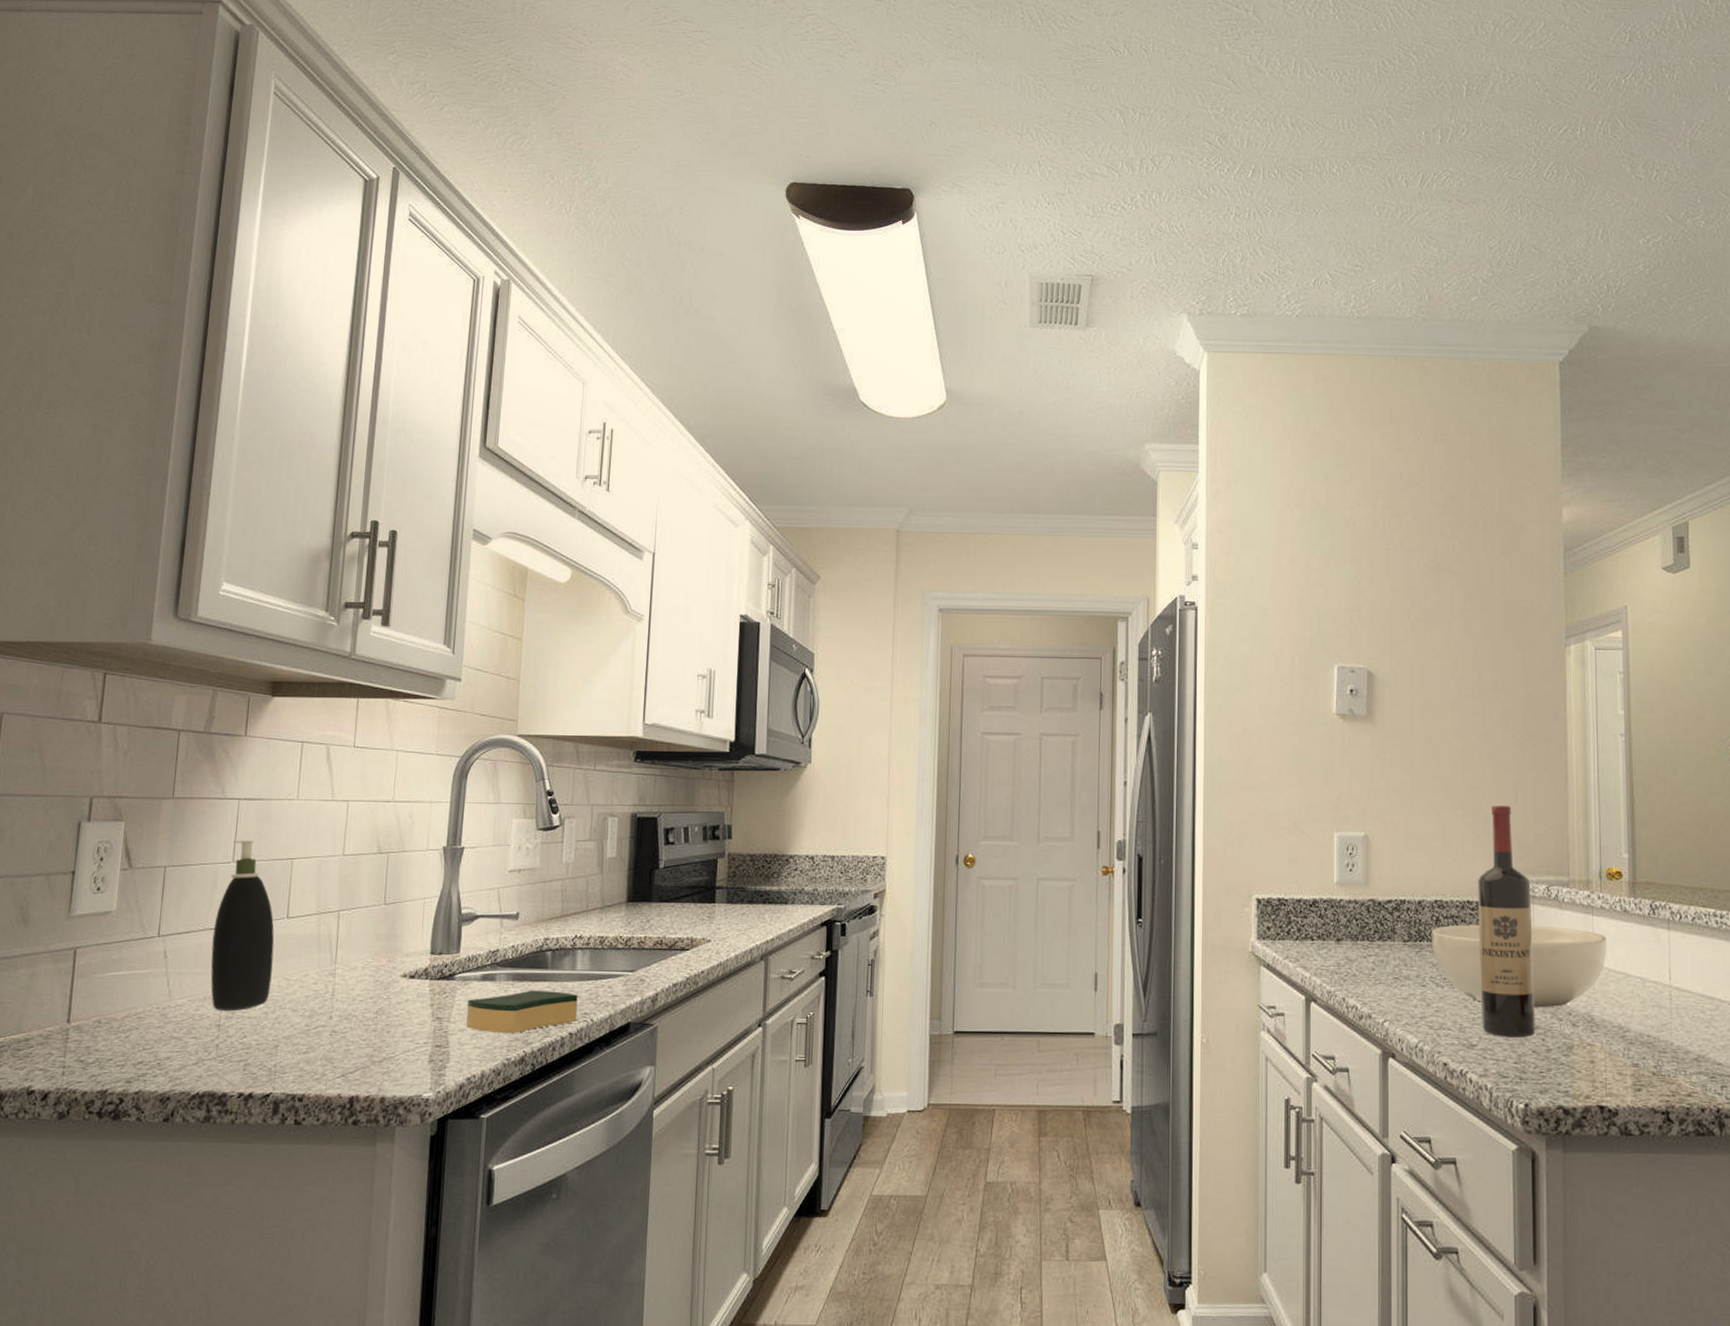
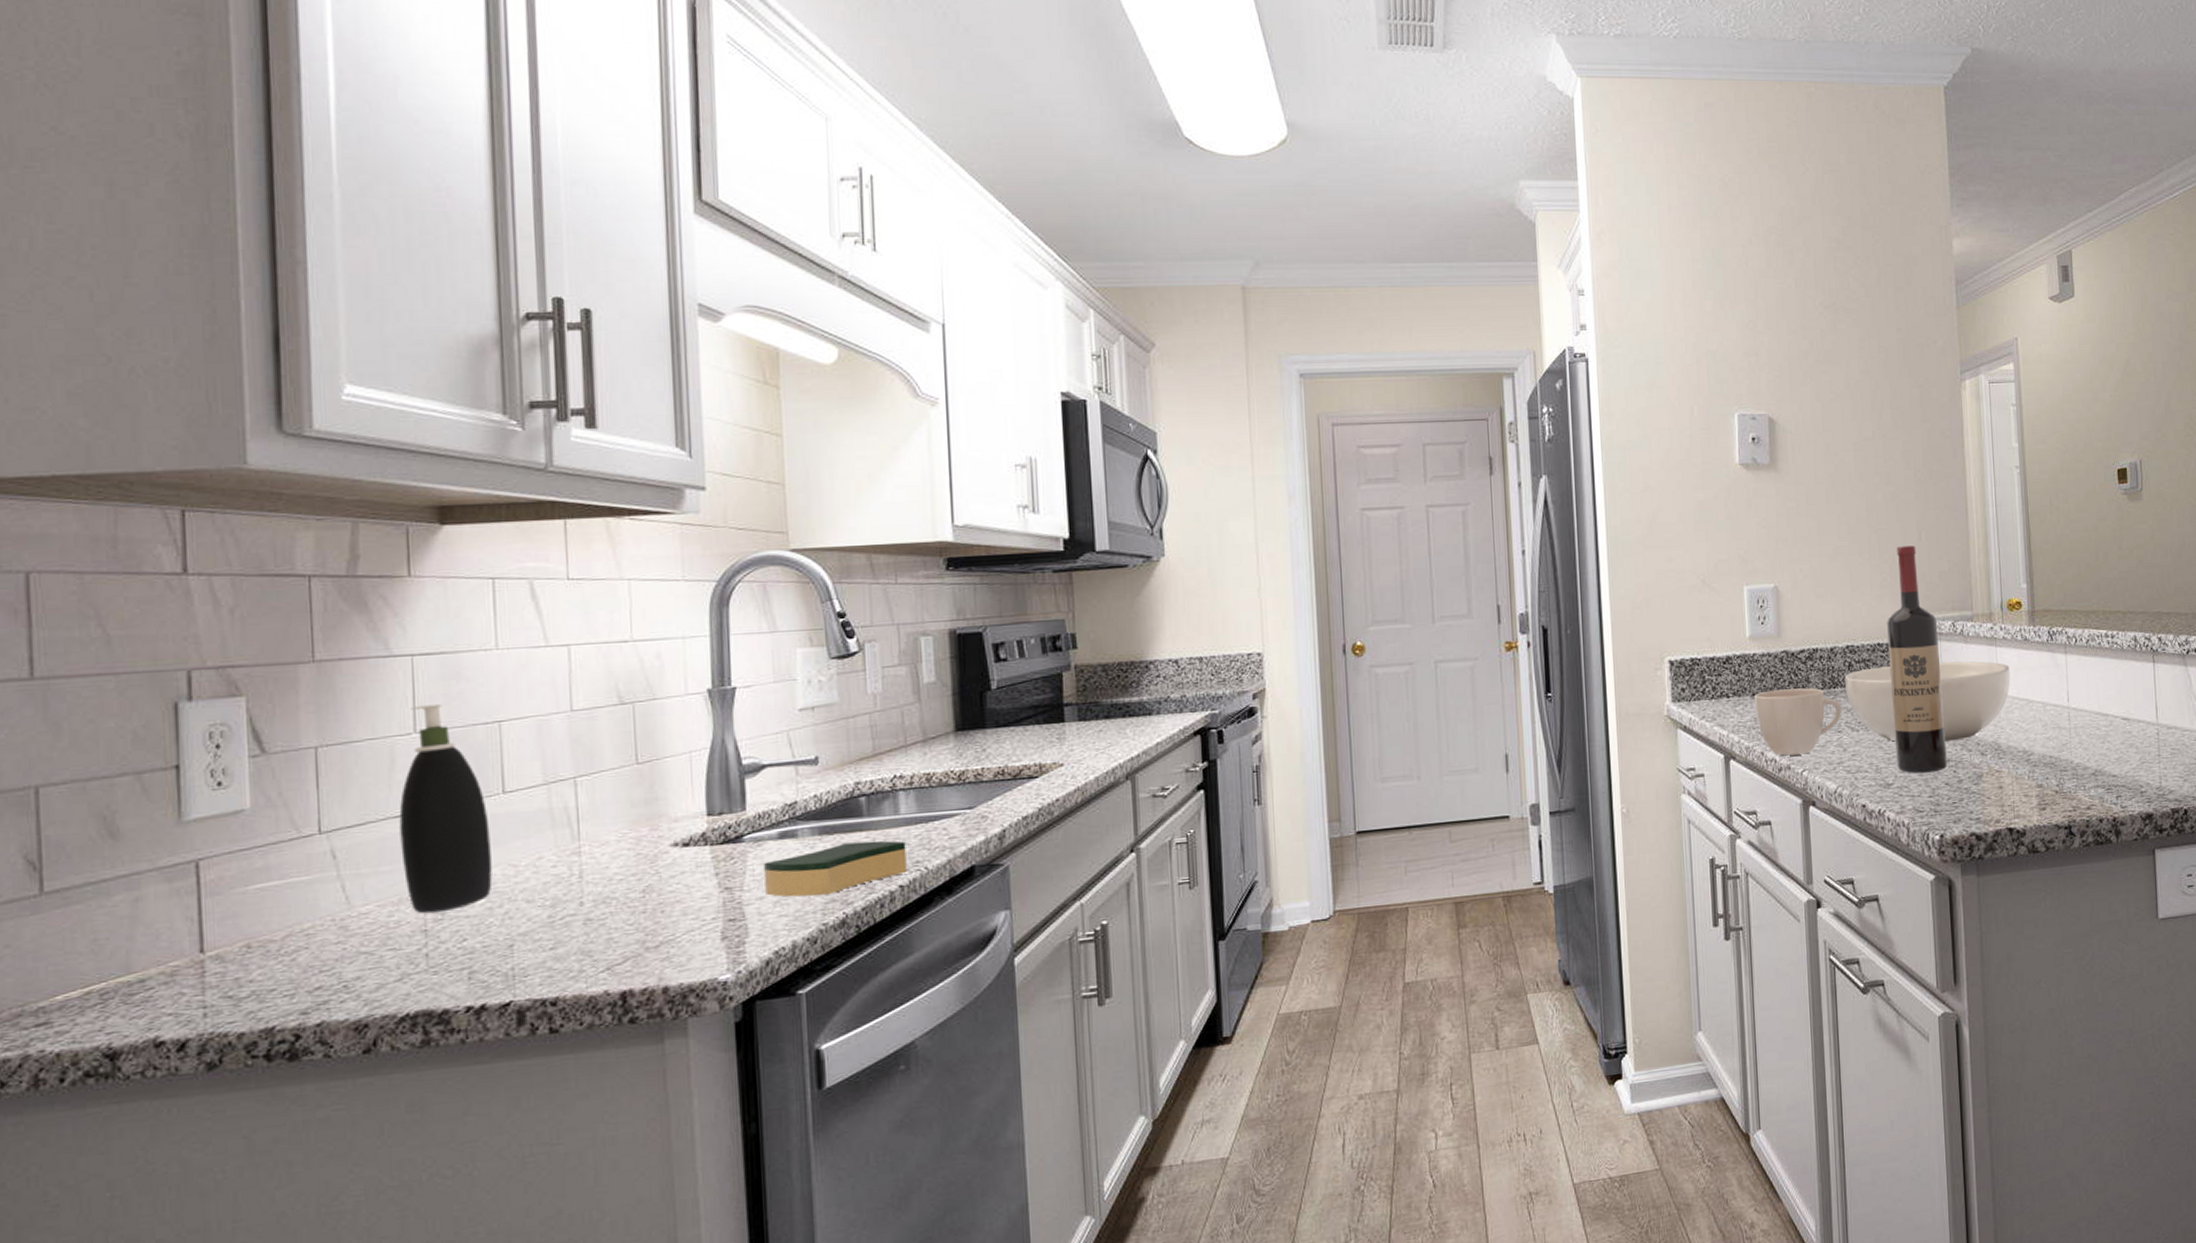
cup: none [1338,937,1427,1005] -> present [1754,687,1842,756]

